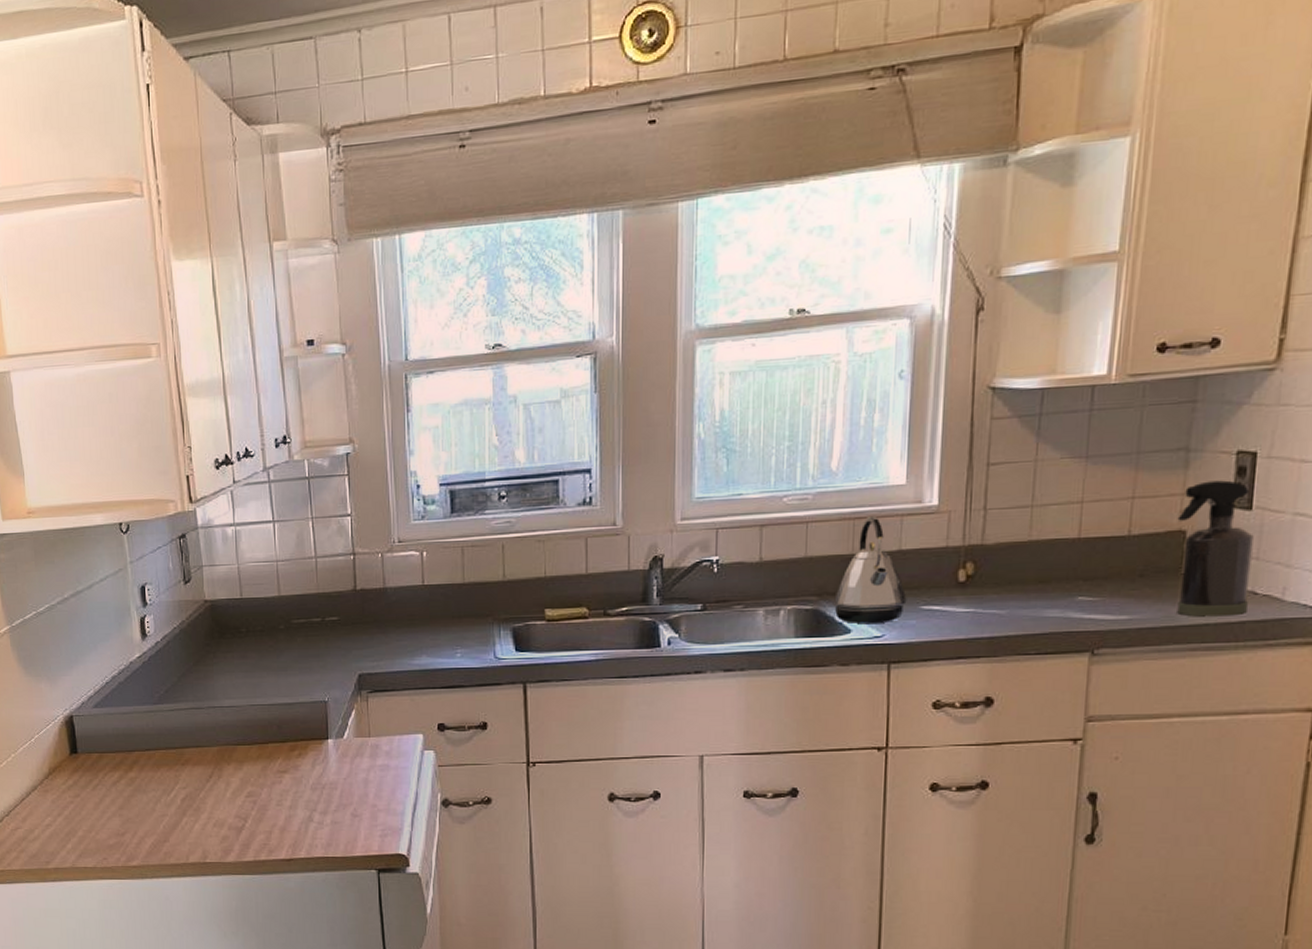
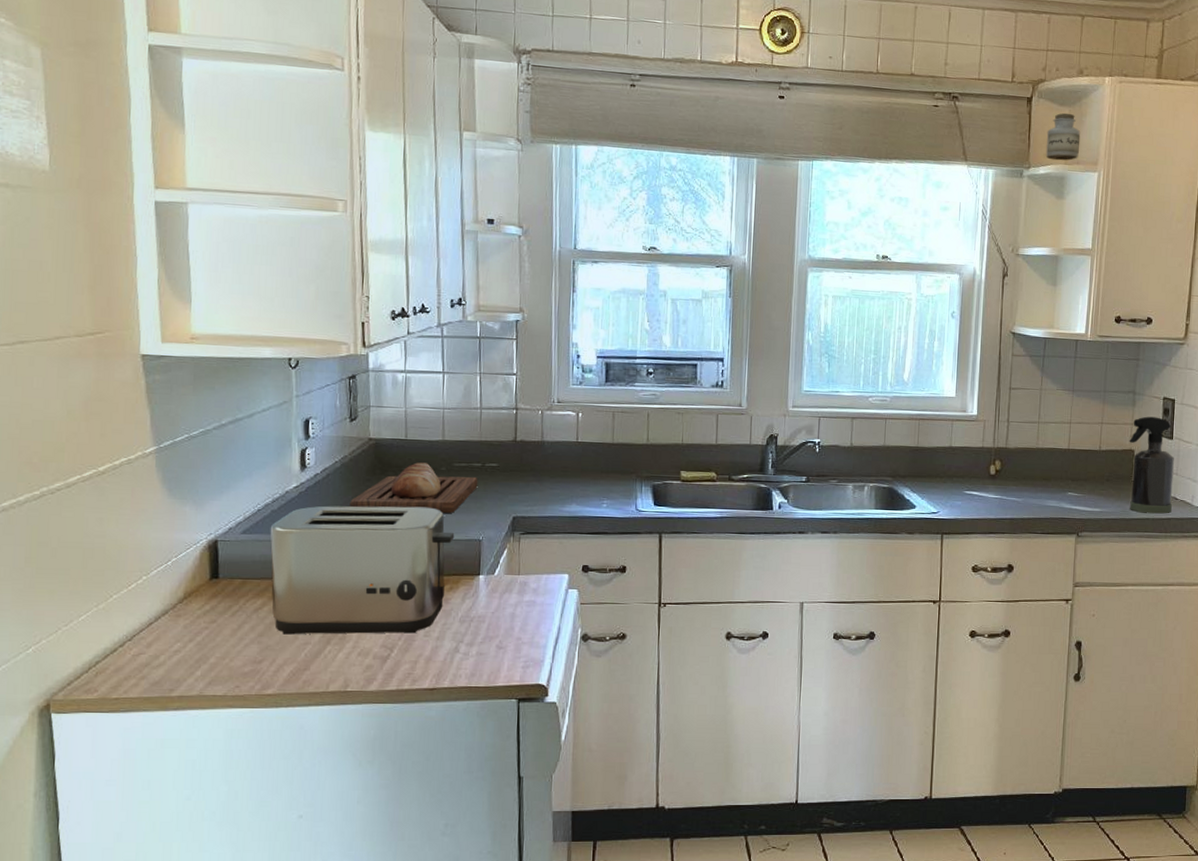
toaster: none [119,669,299,807] -> present [270,505,455,635]
bread loaf: none [191,622,319,676] -> present [349,462,478,514]
kettle: present [832,515,907,623] -> none [903,418,955,502]
jar: none [1044,56,1103,132] -> present [1045,113,1081,161]

